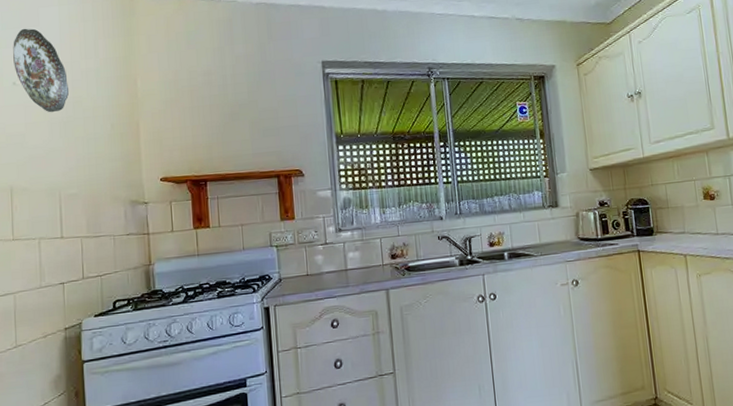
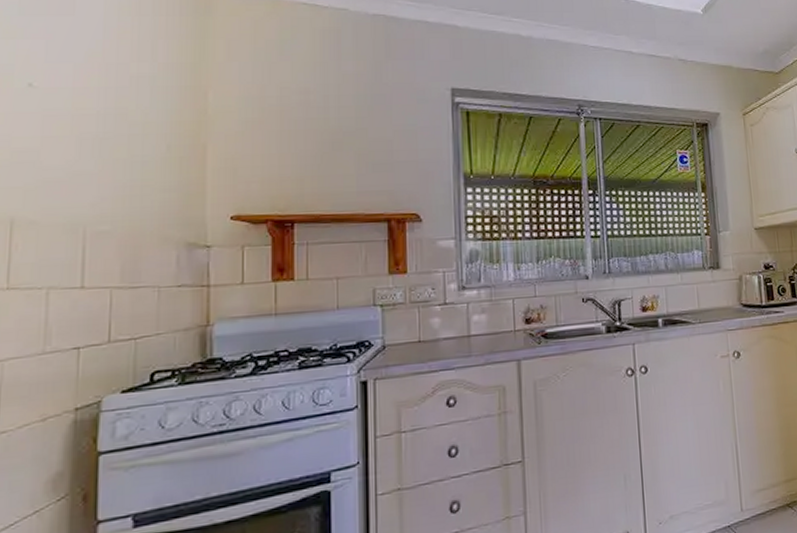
decorative plate: present [13,28,69,113] -> none [32,16,110,126]

